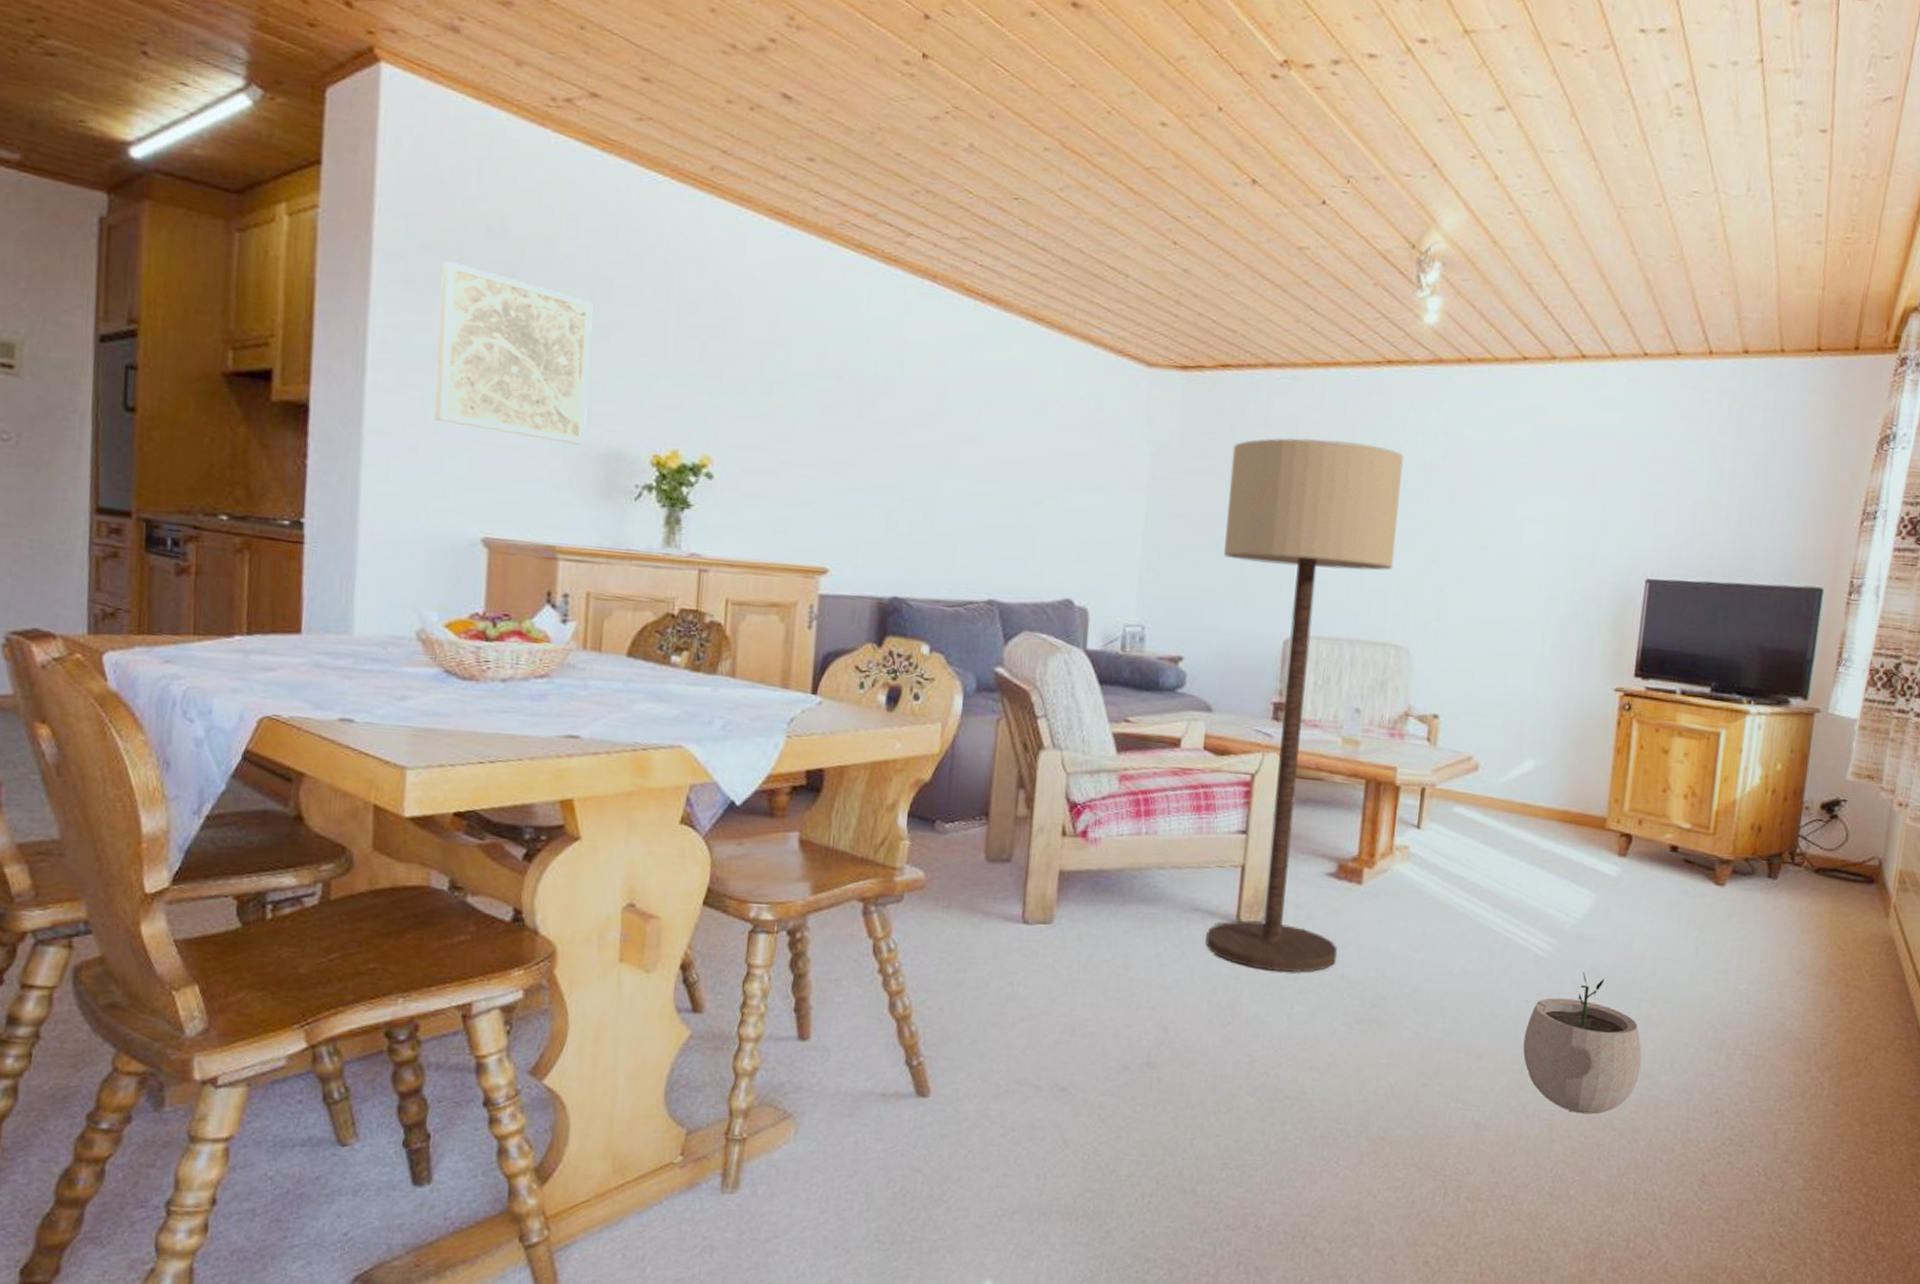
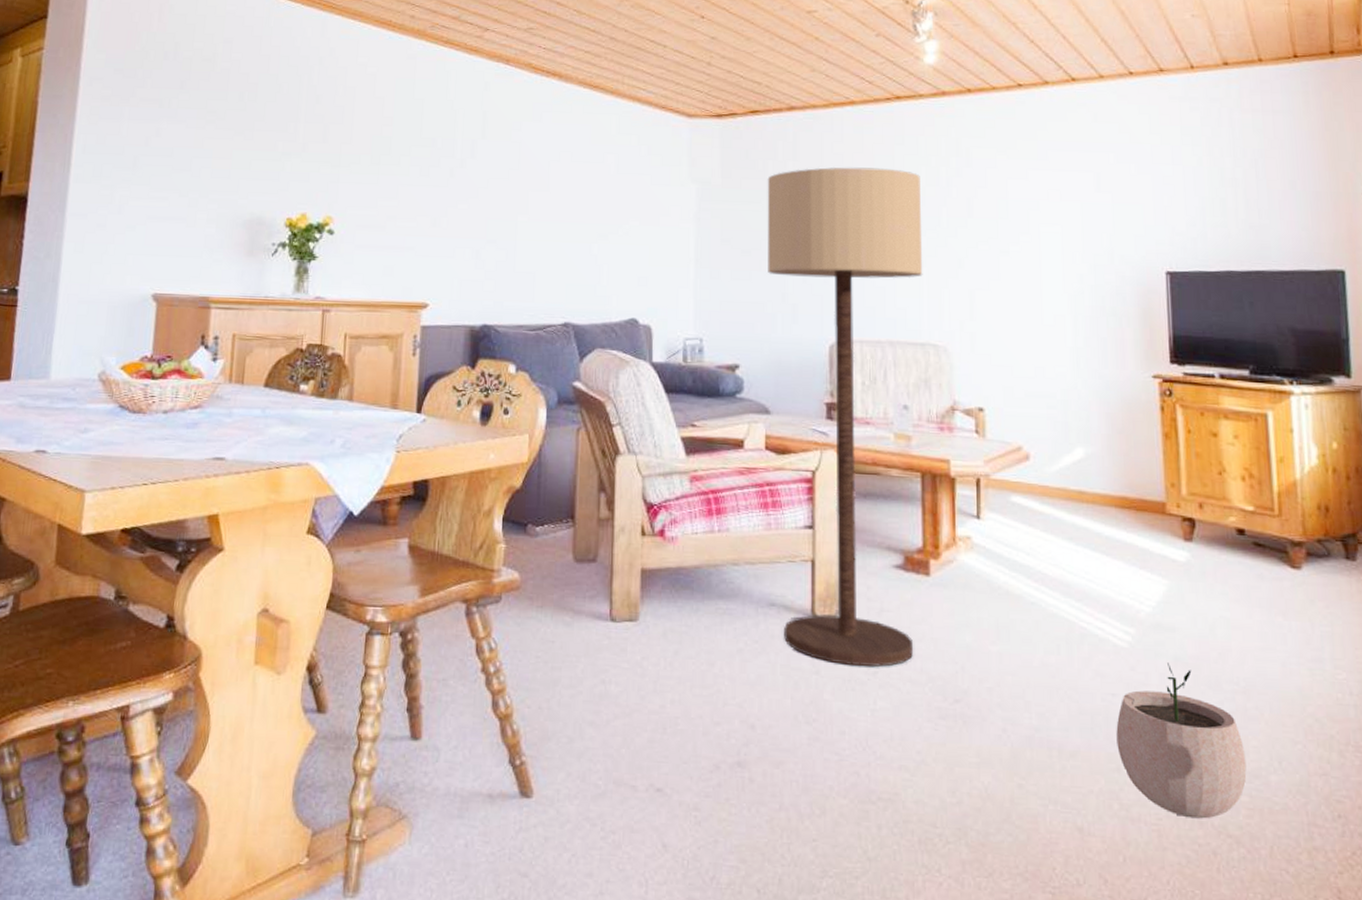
wall art: present [434,261,593,445] -> none [120,81,242,214]

